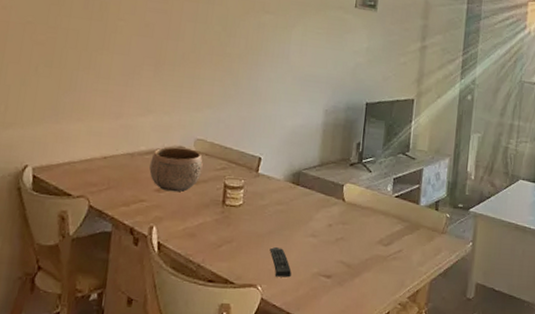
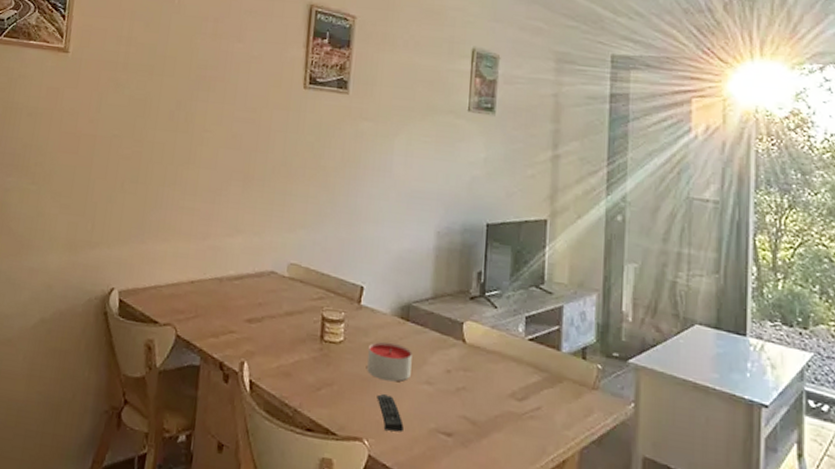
bowl: present [149,147,203,192] -> none [239,272,298,324]
candle: none [262,203,301,237] -> present [367,341,413,382]

